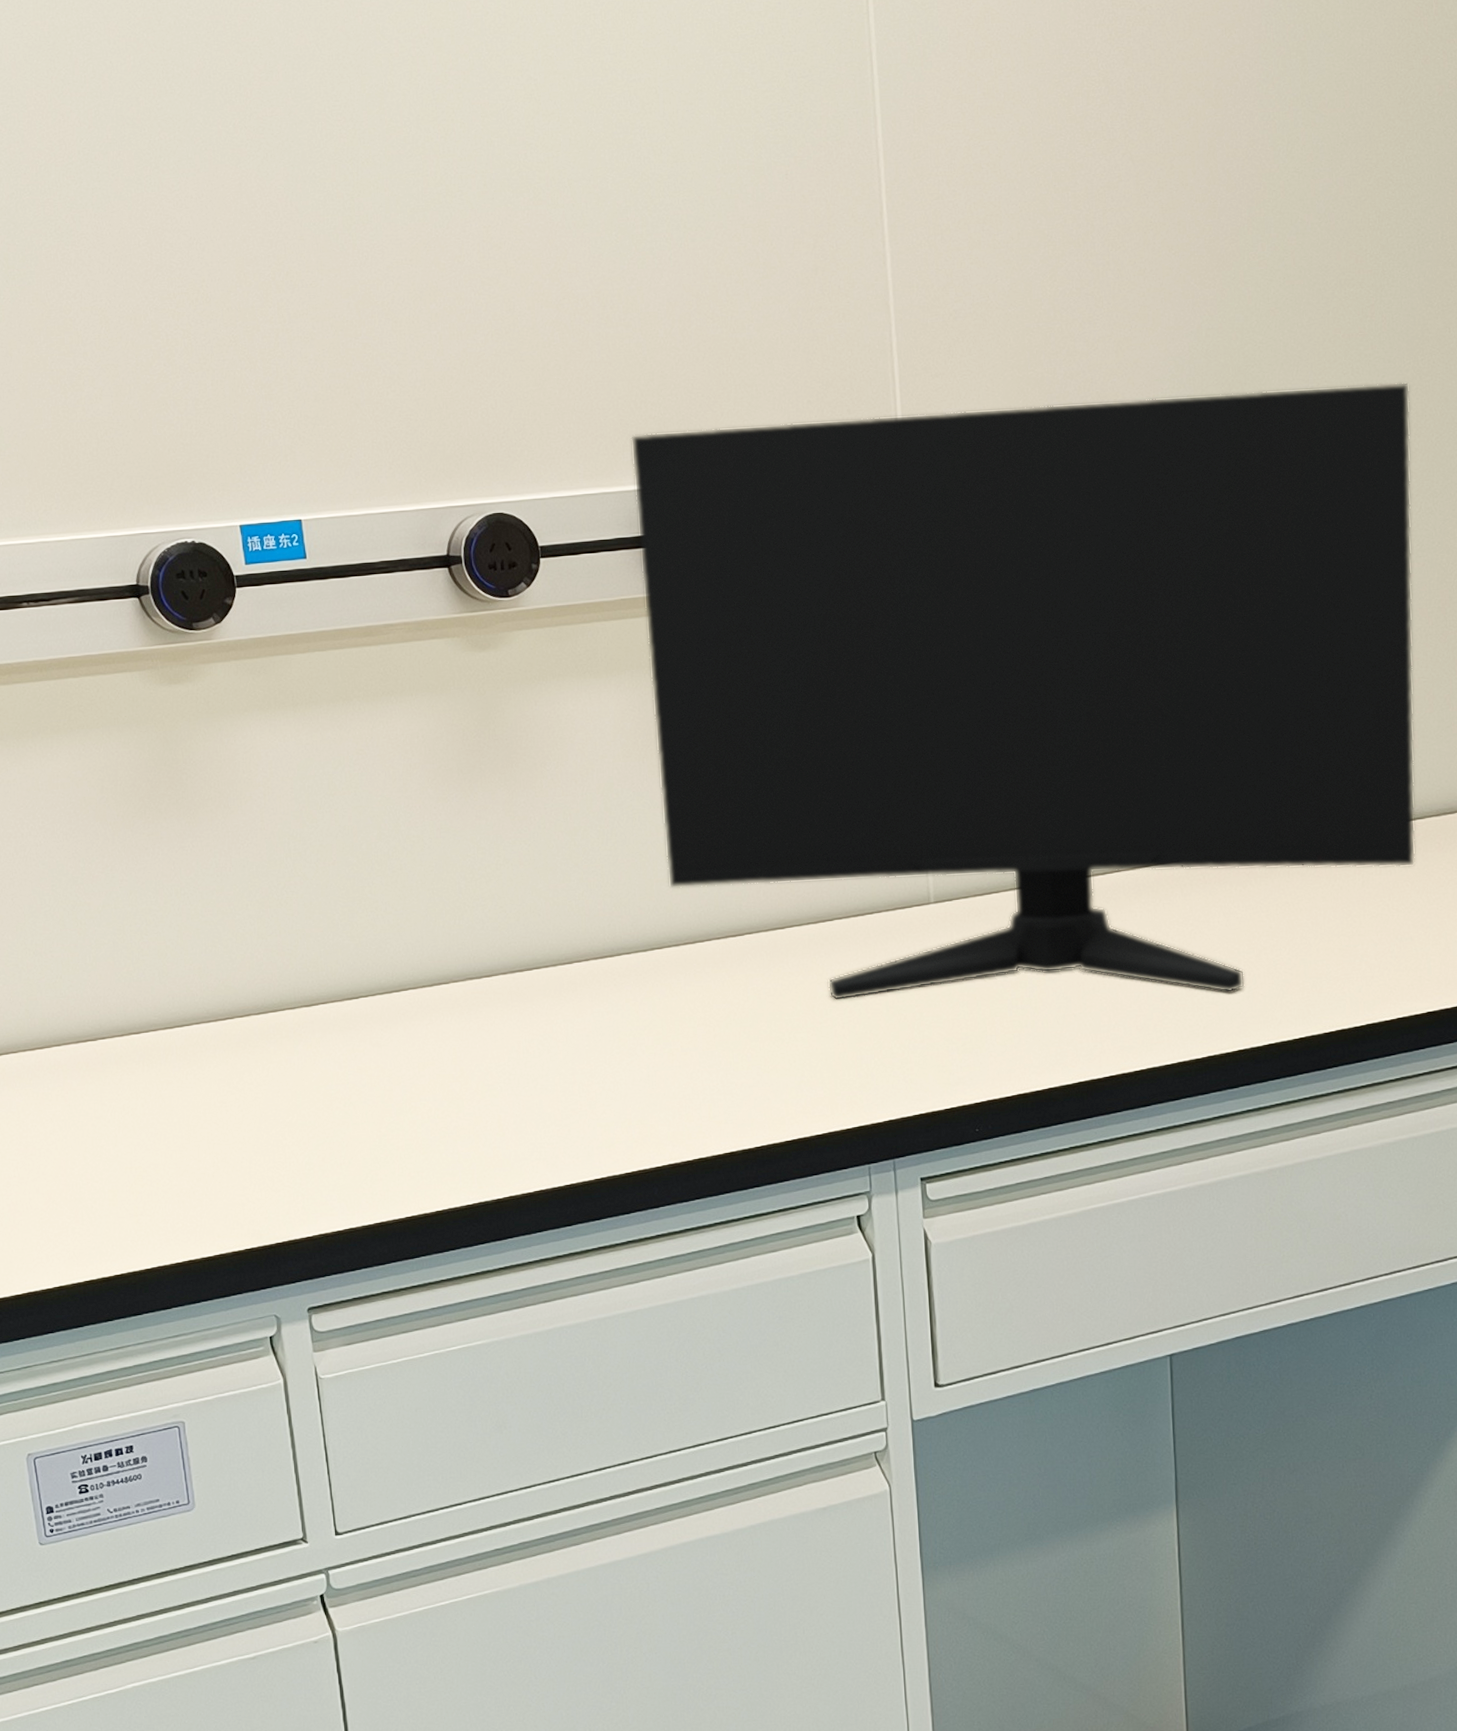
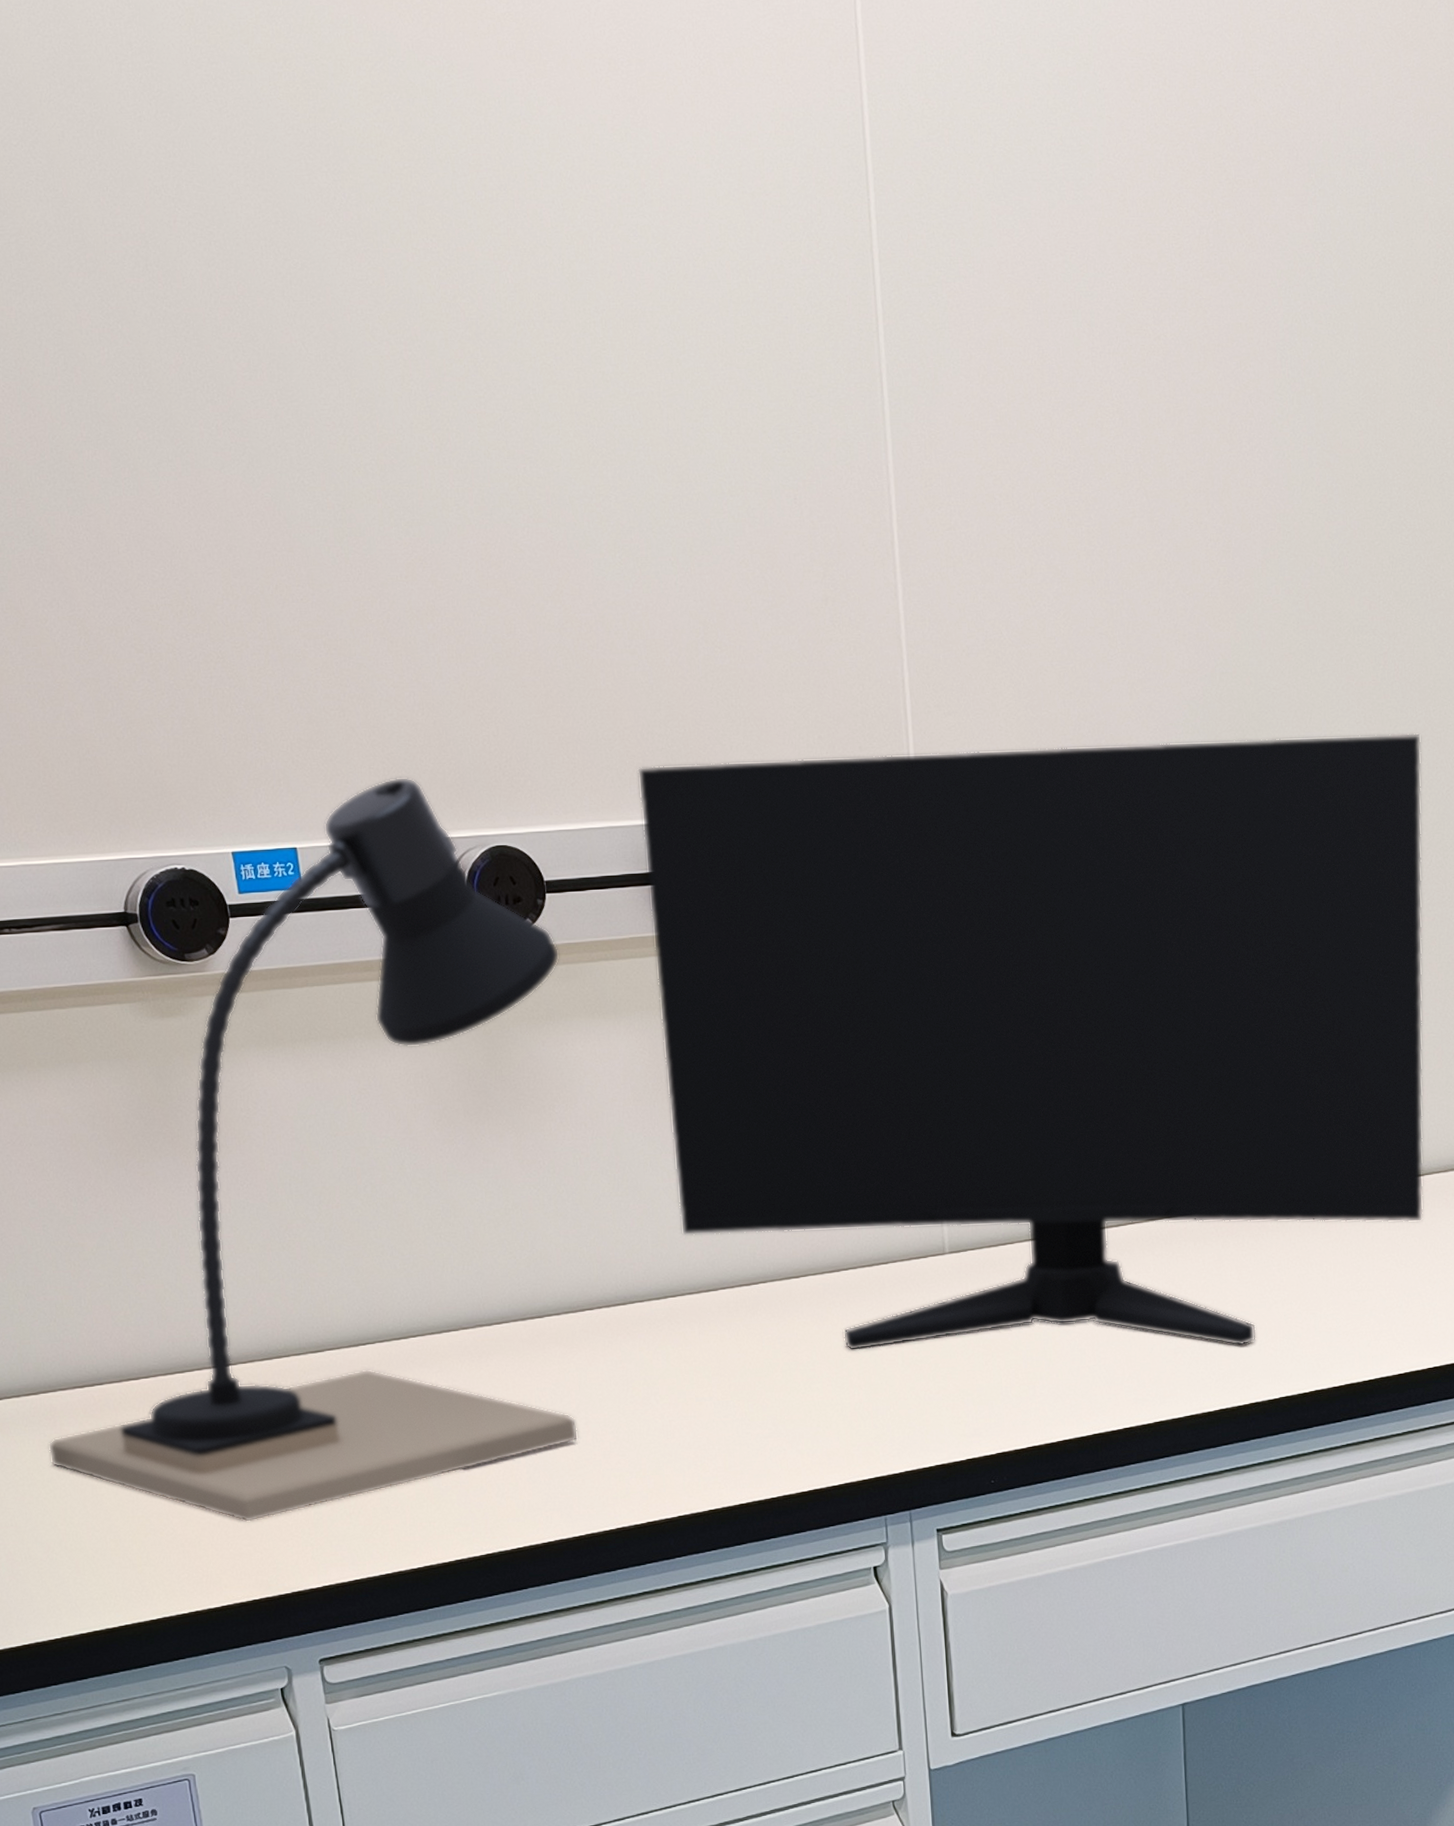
desk lamp: none [51,449,565,1173] -> present [48,777,579,1523]

